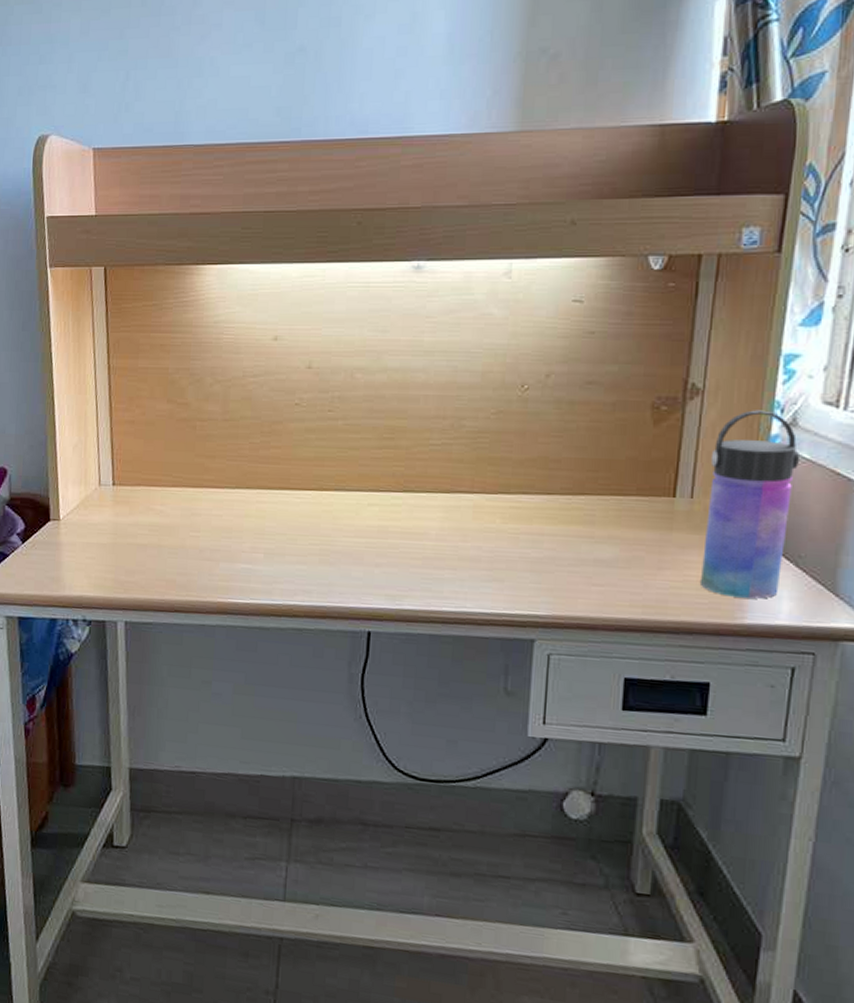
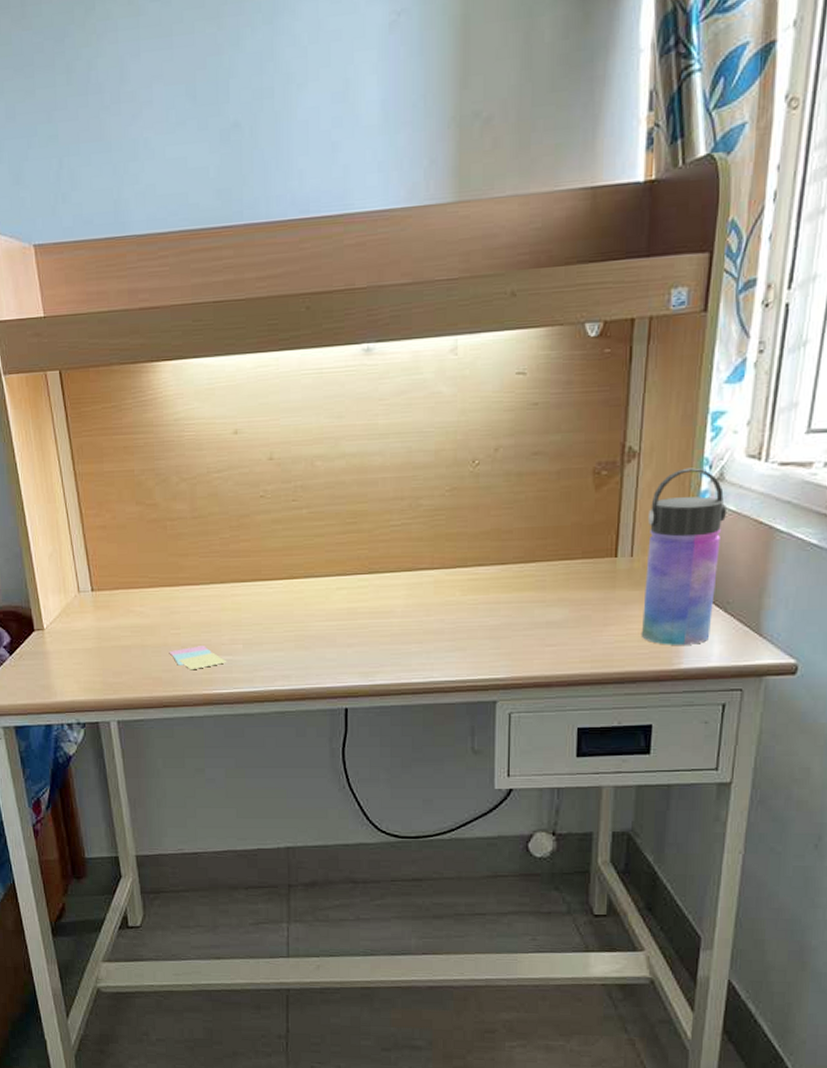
sticky notes: none [186,551,246,576] -> present [169,646,227,670]

